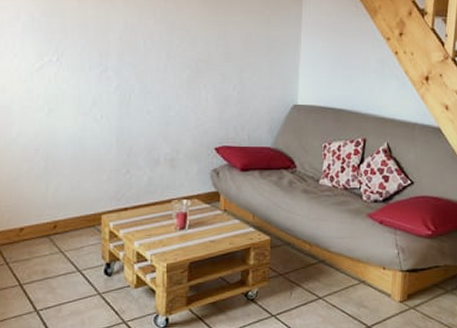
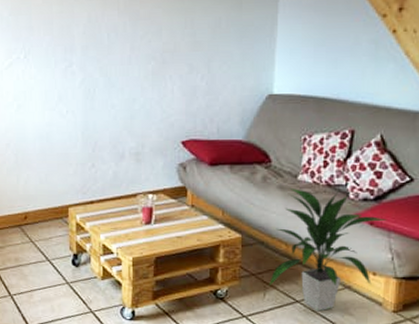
indoor plant: none [294,192,393,306] -> present [268,189,387,312]

